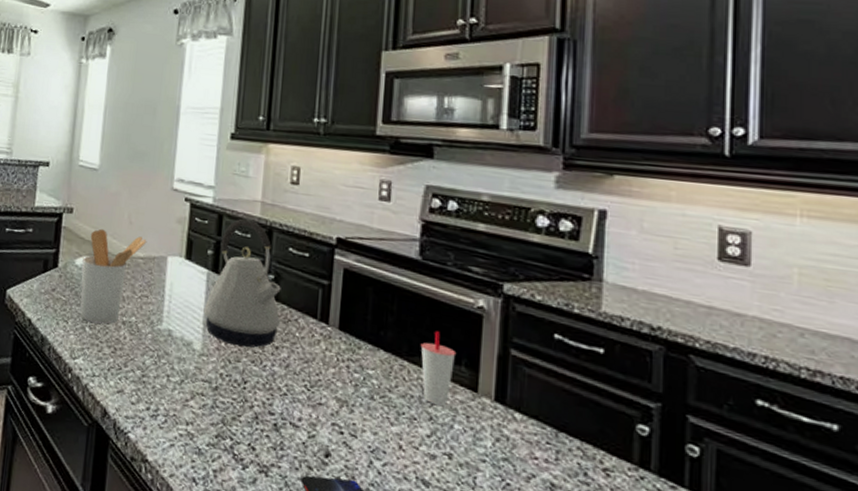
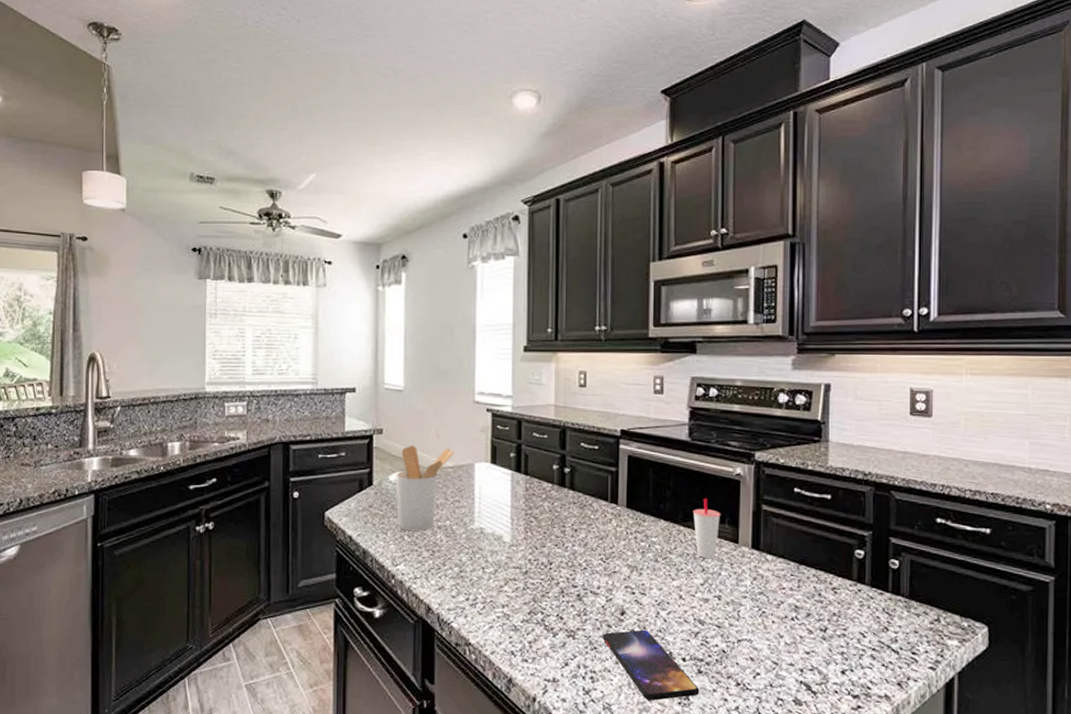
kettle: present [203,218,281,348] -> none [510,422,577,534]

